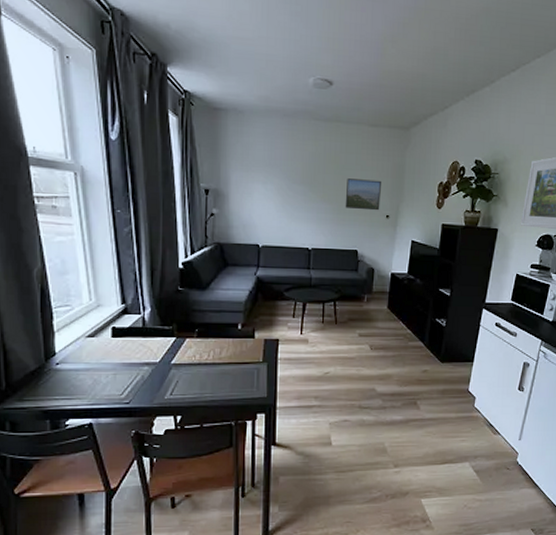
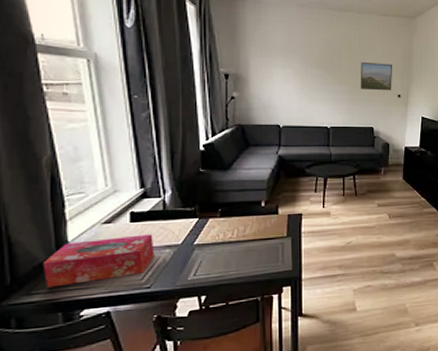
tissue box: none [33,350,134,395] -> present [42,234,155,288]

